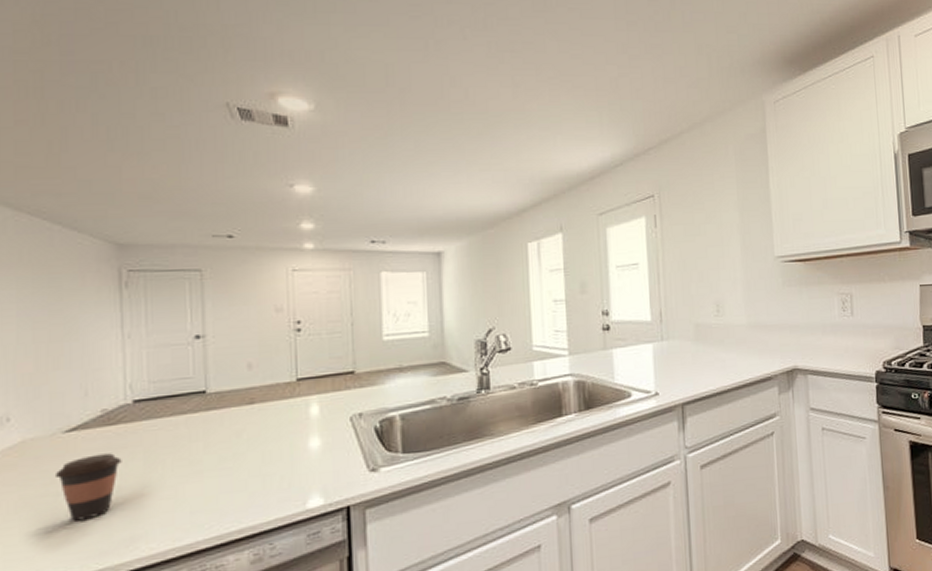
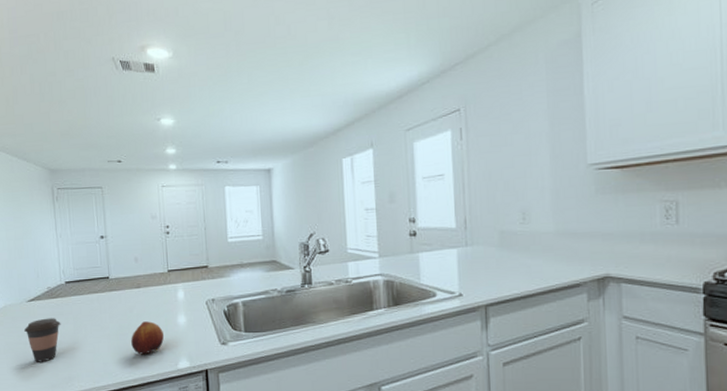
fruit: none [237,448,287,495] -> present [131,321,164,355]

